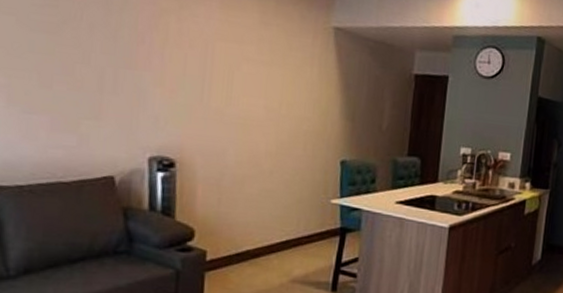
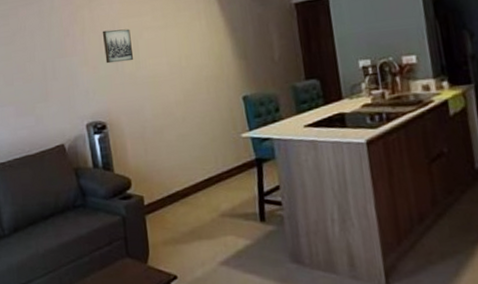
wall art: none [188,49,227,94] -> present [102,29,134,64]

